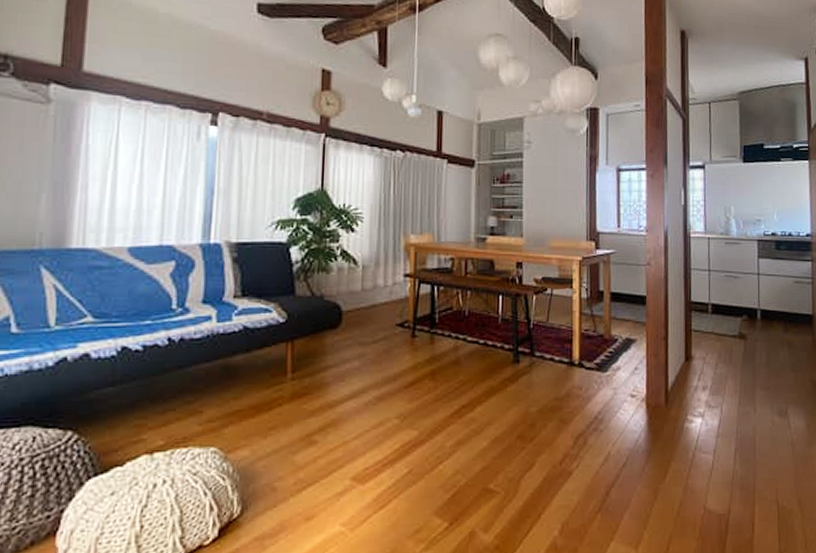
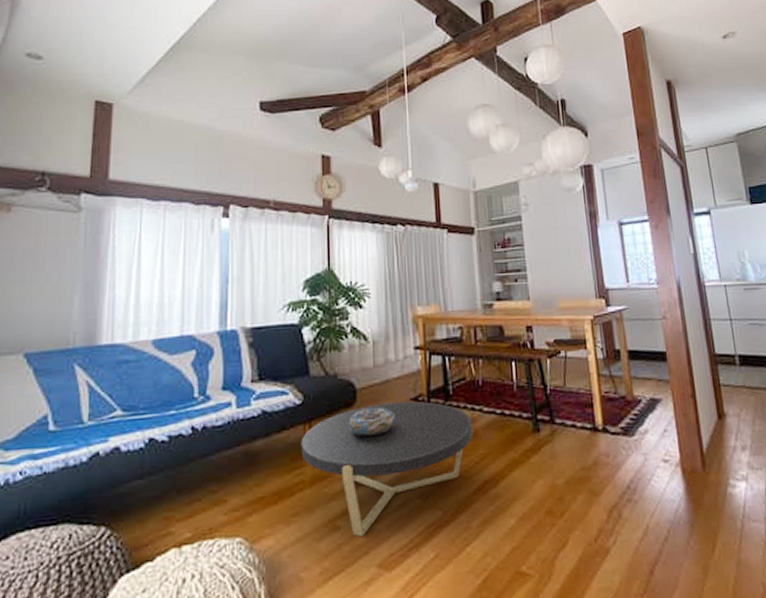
coffee table: none [282,327,455,452] -> present [301,401,473,537]
decorative bowl: none [331,331,380,357] -> present [348,408,396,436]

